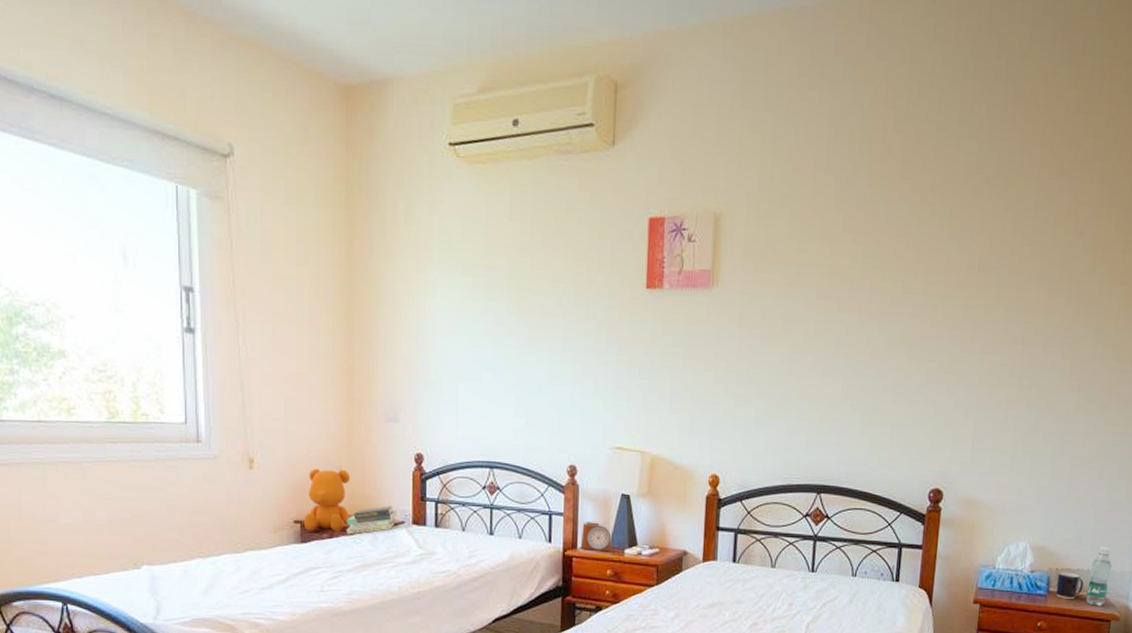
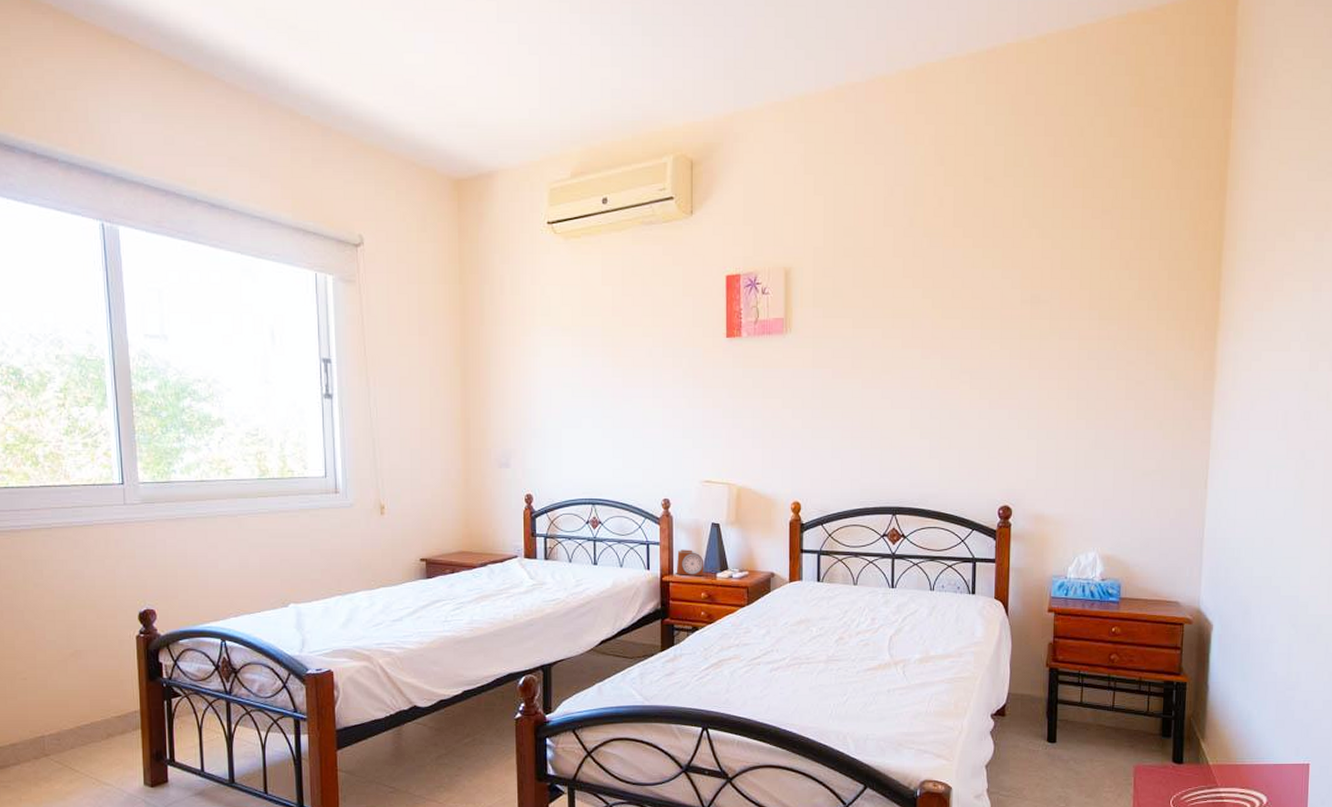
teddy bear: present [305,468,350,532] -> none [429,511,469,567]
books: present [346,506,398,535] -> none [466,542,511,570]
mug: present [1055,572,1084,600] -> none [1127,579,1154,606]
bottle: present [1085,546,1112,606] -> none [1157,553,1181,610]

